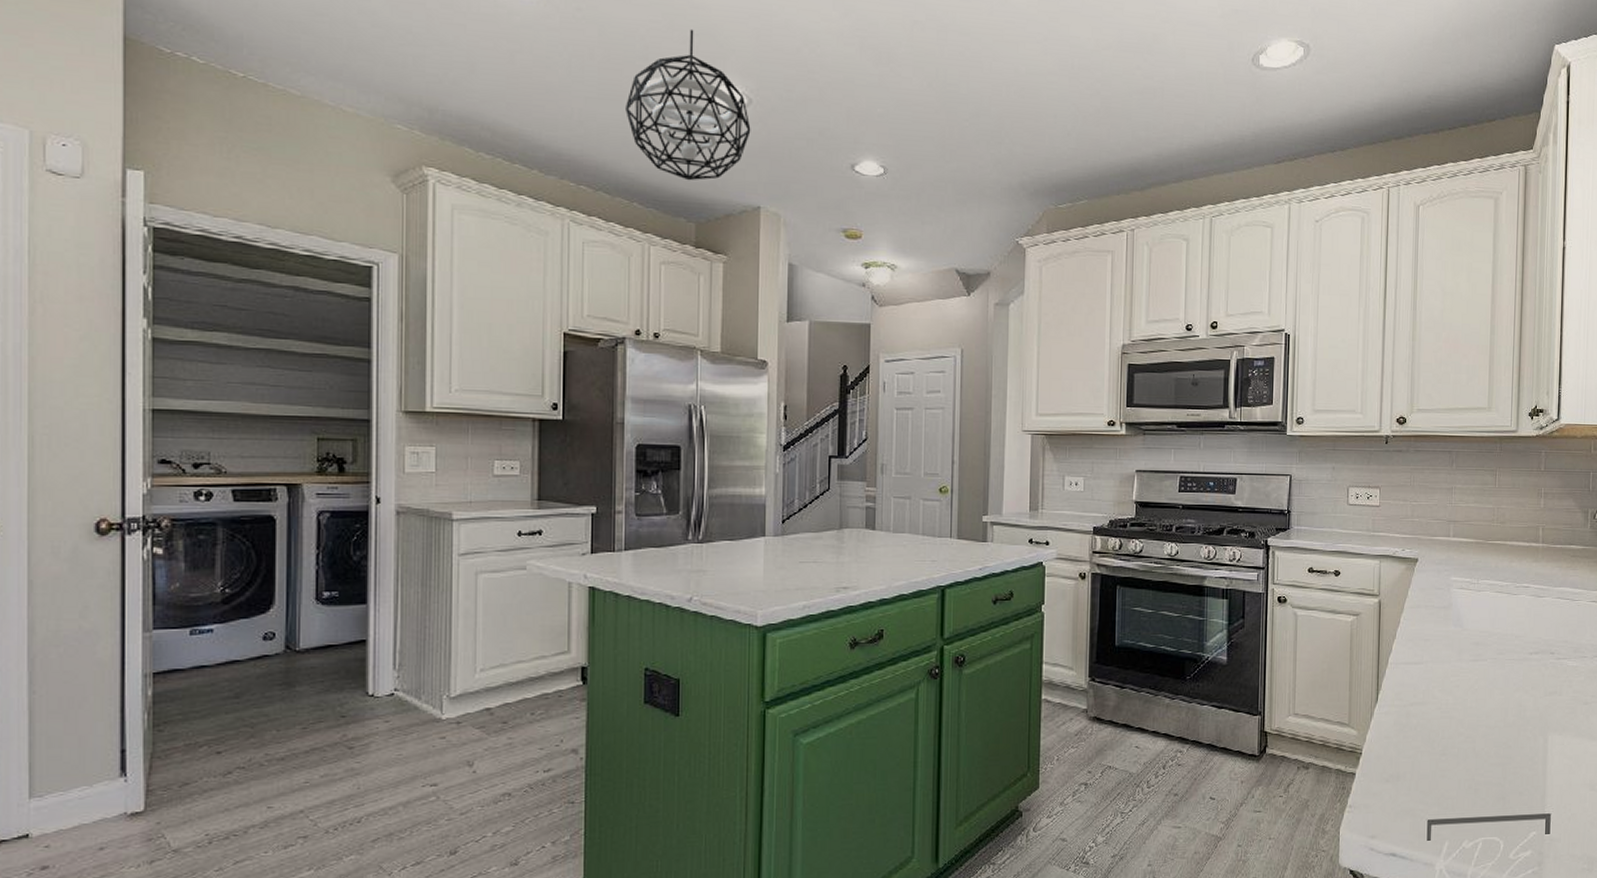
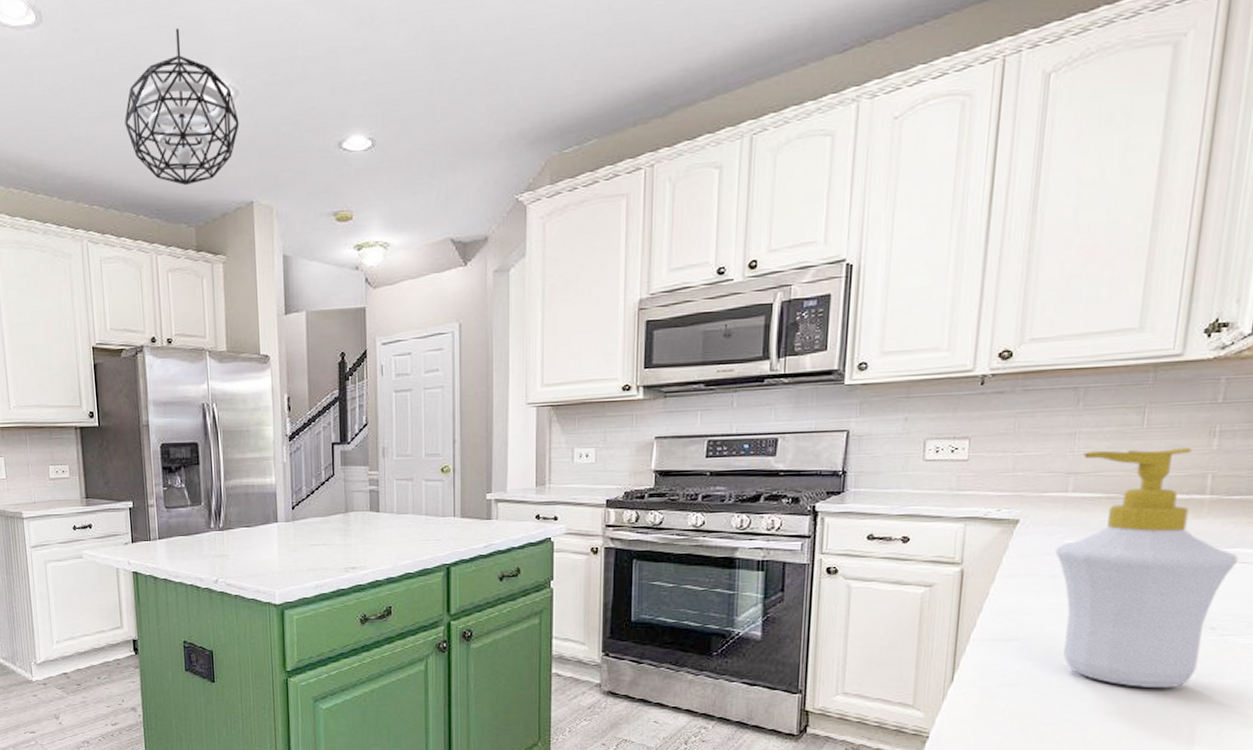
soap bottle: none [1444,503,1564,705] -> present [1055,446,1239,689]

